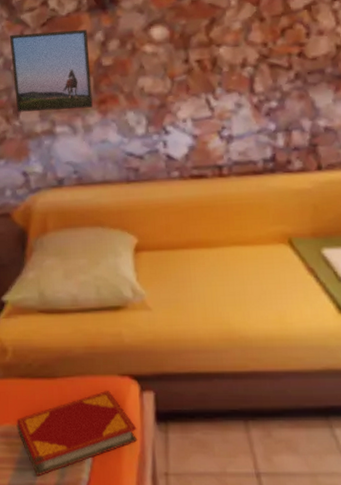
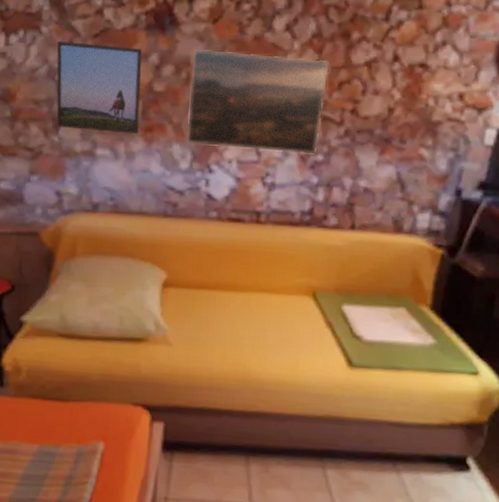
hardback book: present [16,391,138,477] -> none [23,418,143,493]
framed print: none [135,11,270,111] -> present [186,49,329,155]

